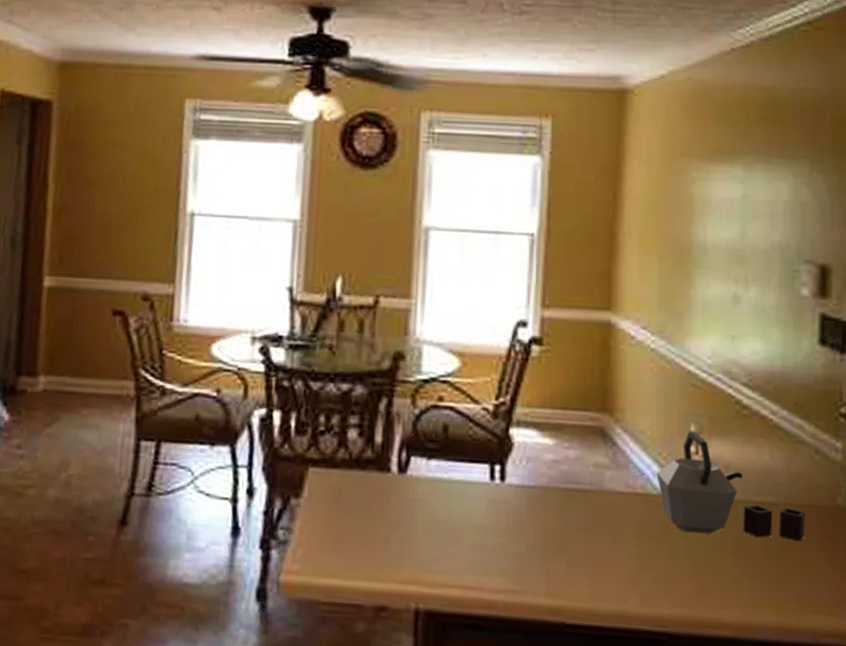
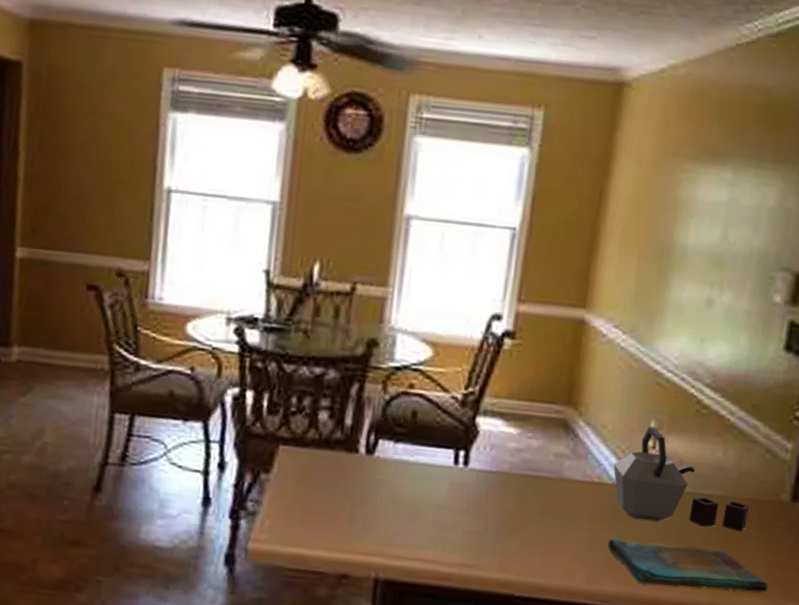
dish towel: none [660,554,838,609] -> present [607,538,768,592]

